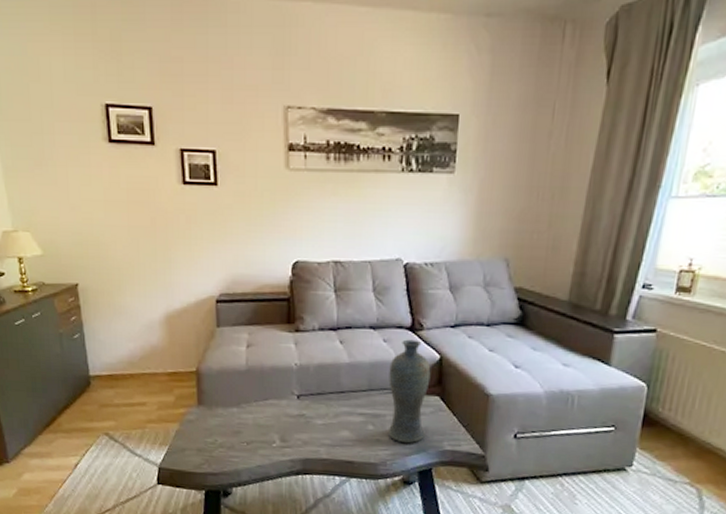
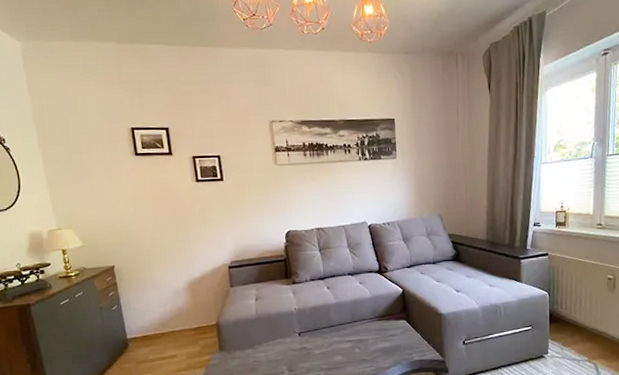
vase: present [387,339,431,444] -> none [366,280,399,360]

